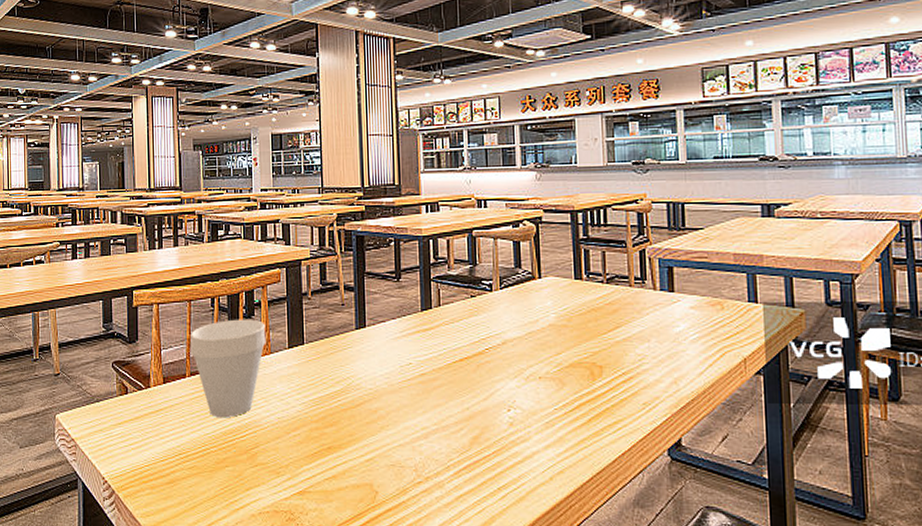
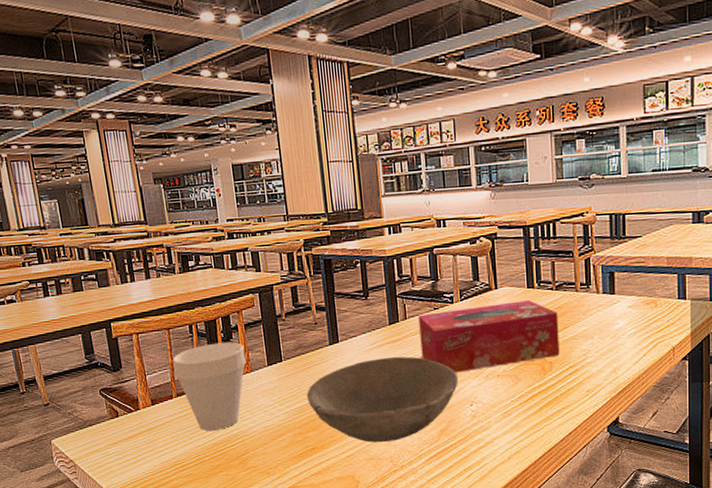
bowl: none [327,347,494,446] -> present [307,356,458,442]
tissue box: none [453,293,611,371] -> present [418,300,560,373]

